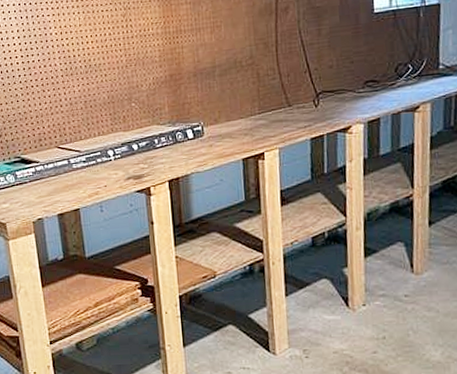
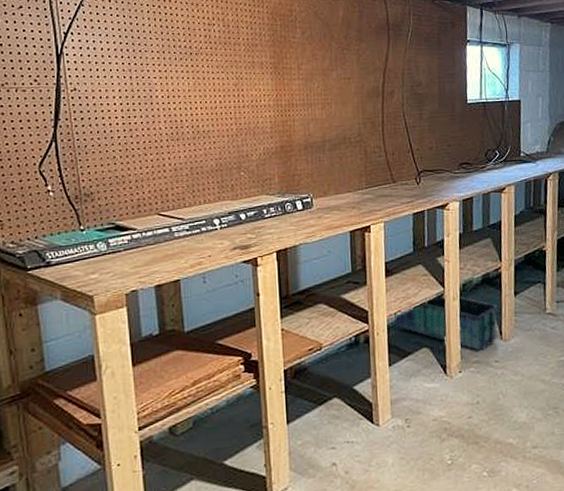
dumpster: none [291,225,409,284] -> present [394,296,498,351]

